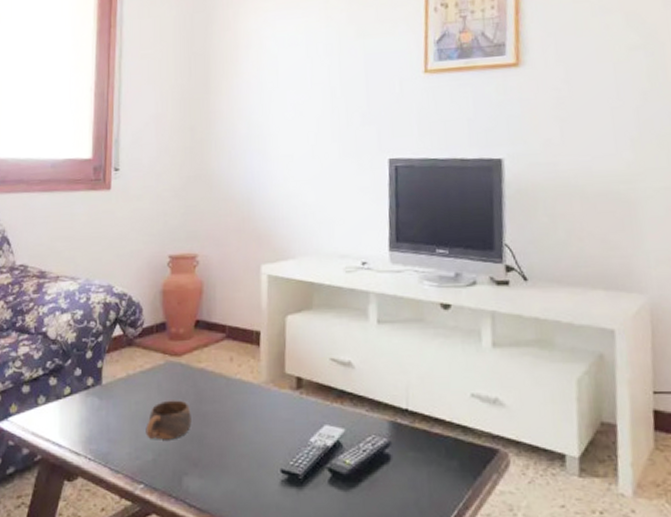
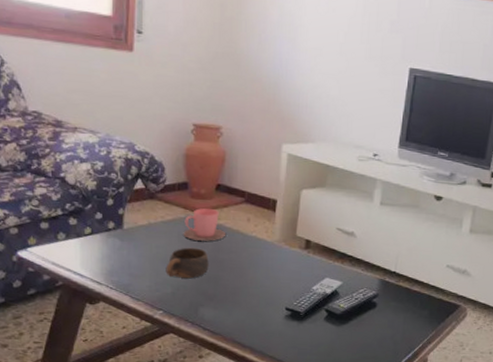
cup: none [163,351,209,391] -> present [183,208,227,241]

